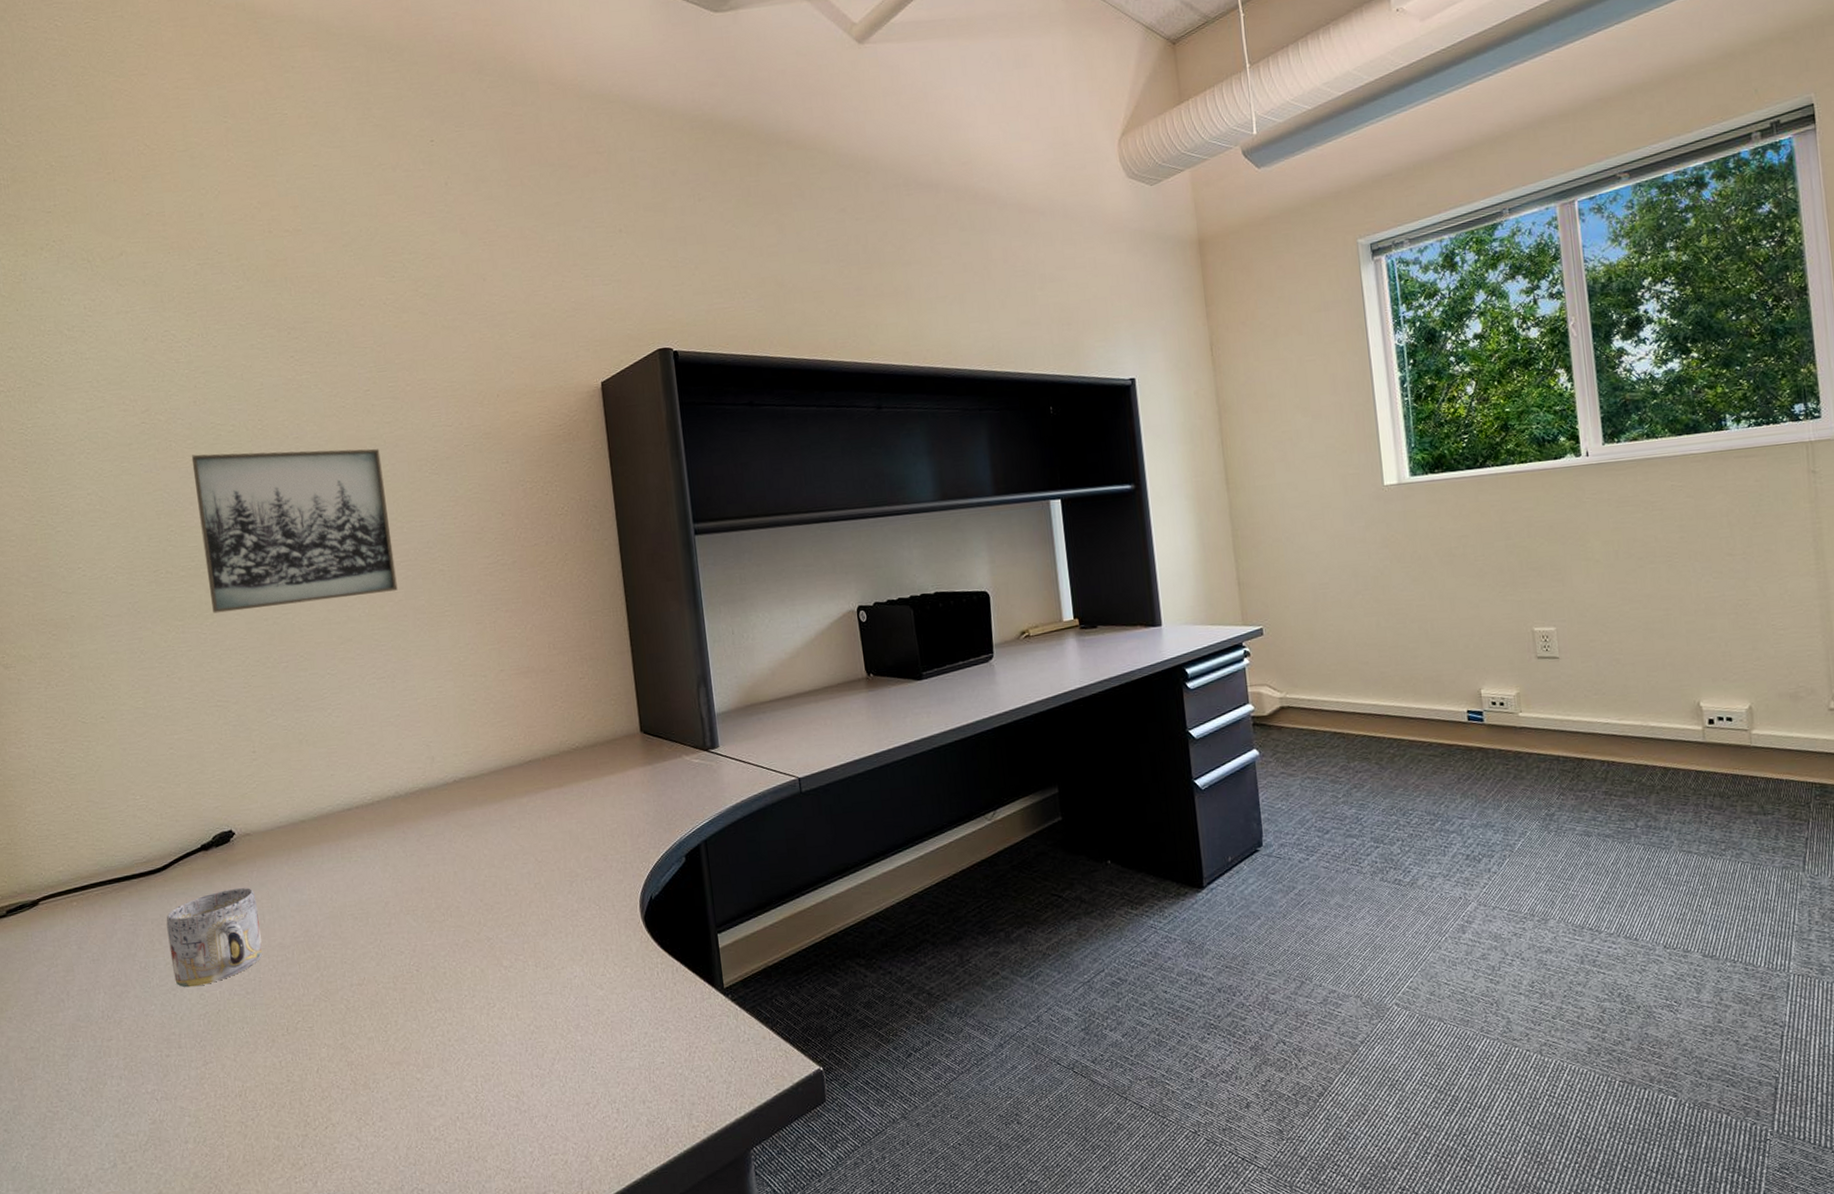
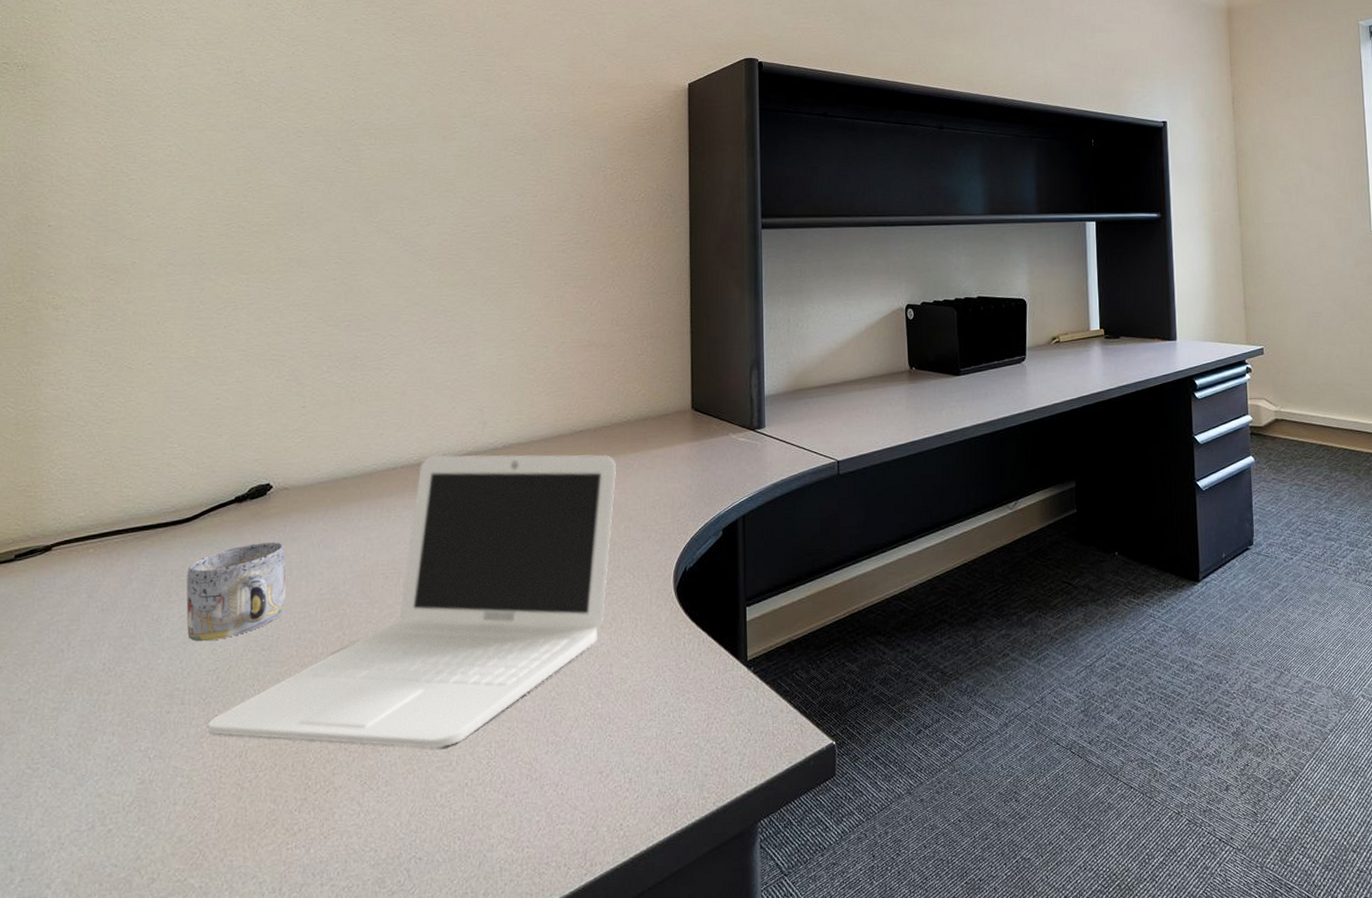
wall art: present [191,448,398,614] -> none [279,117,470,270]
laptop: none [206,784,574,1084] -> present [207,454,616,749]

